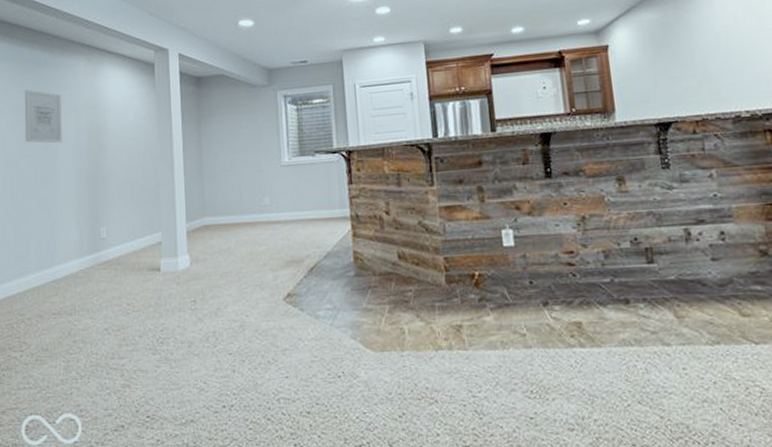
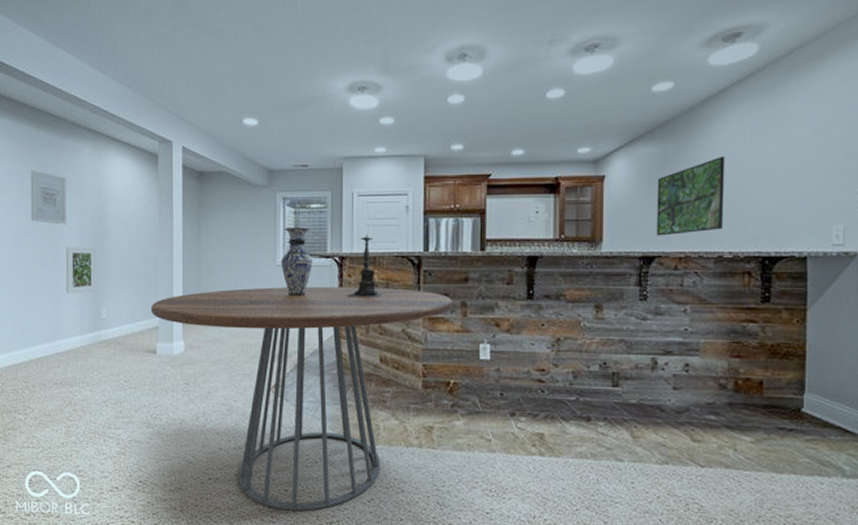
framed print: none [61,164,96,215] -> present [65,246,97,294]
dining table: none [152,178,470,435] -> present [150,286,454,511]
vase: none [286,124,319,197] -> present [281,227,312,297]
candle holder: none [357,125,395,193] -> present [347,234,383,297]
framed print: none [661,15,735,101] -> present [656,155,725,236]

